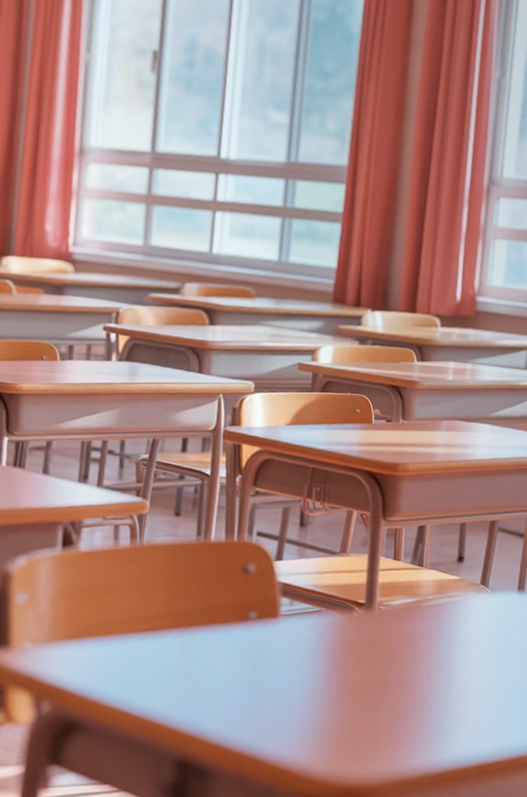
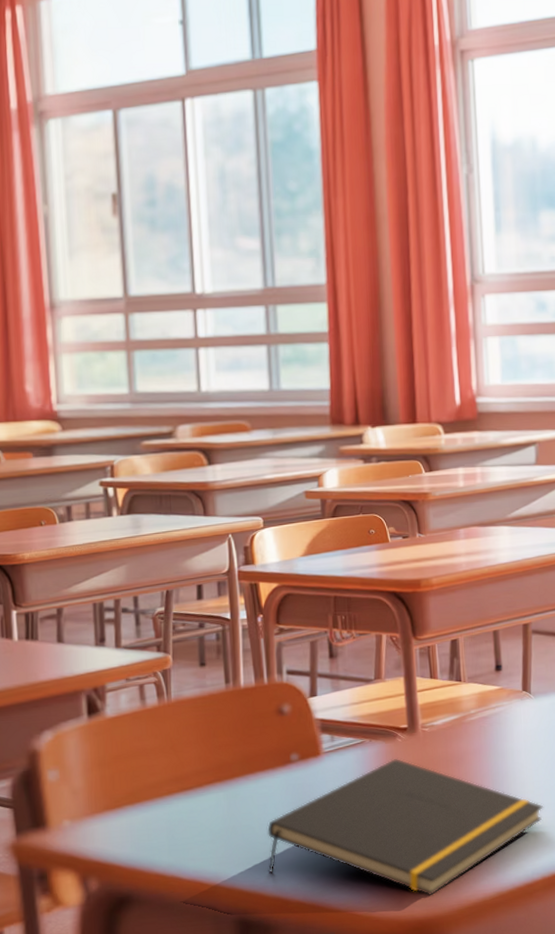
notepad: none [212,630,485,767] -> present [267,758,544,896]

